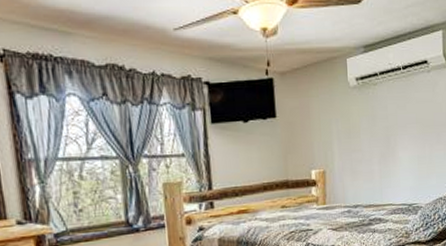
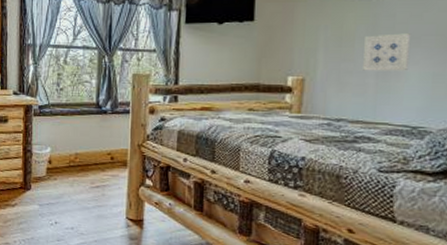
wall art: none [367,123,401,159] -> present [363,33,412,71]

